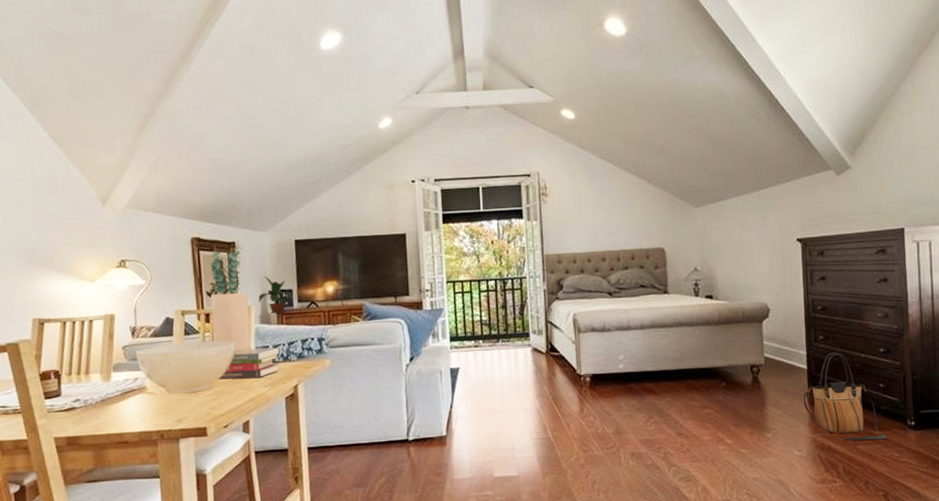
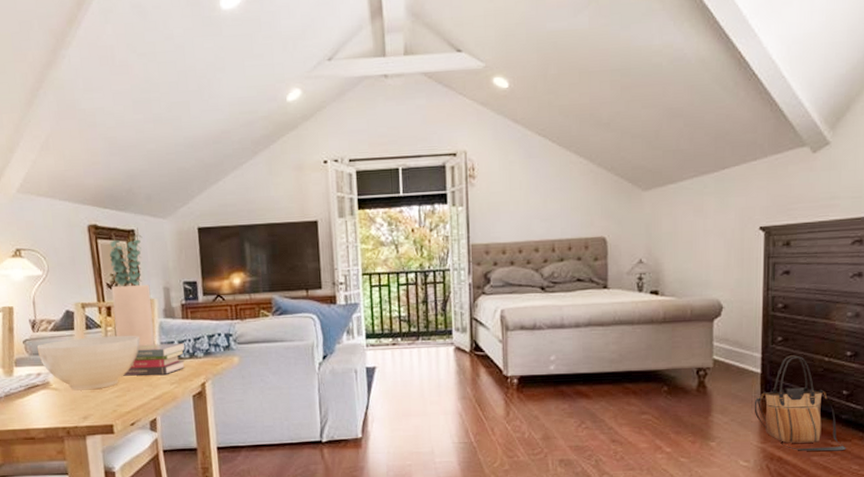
potted plant: present [258,275,293,314] -> none [161,266,198,308]

